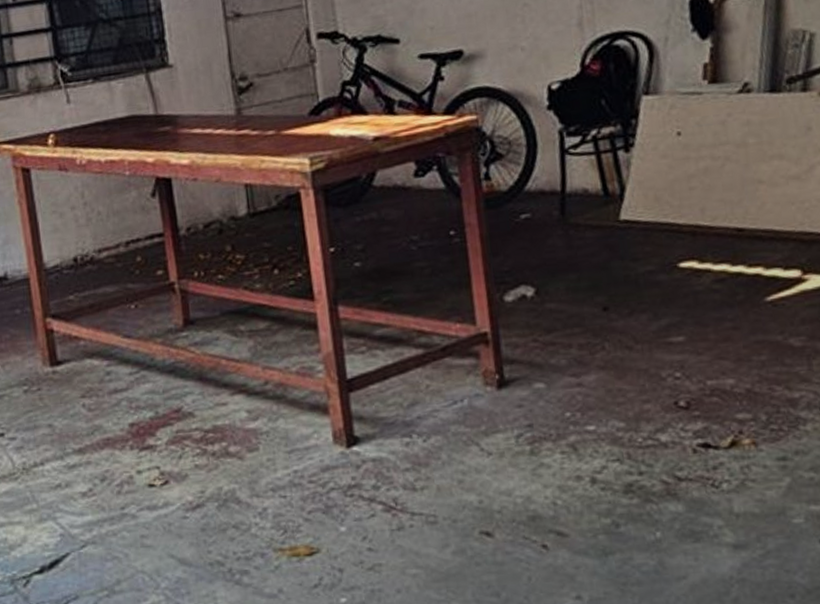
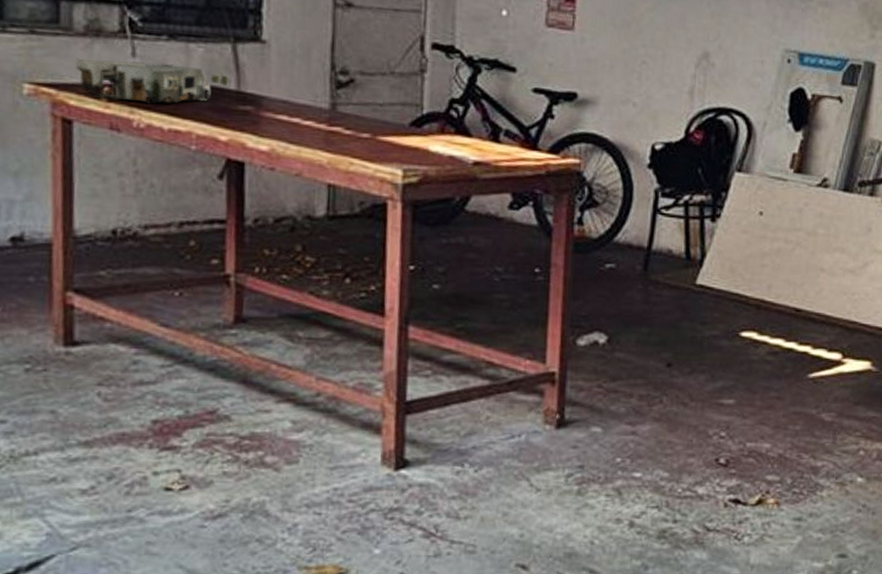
toolbox: none [25,96,149,146] -> present [75,58,232,104]

